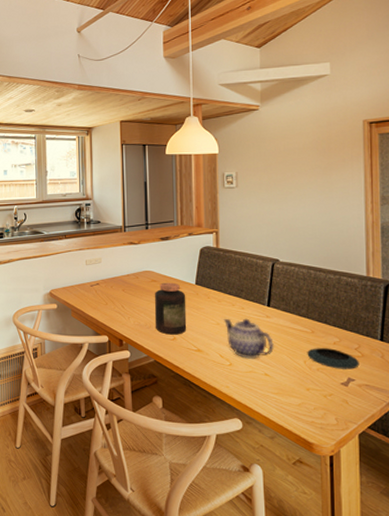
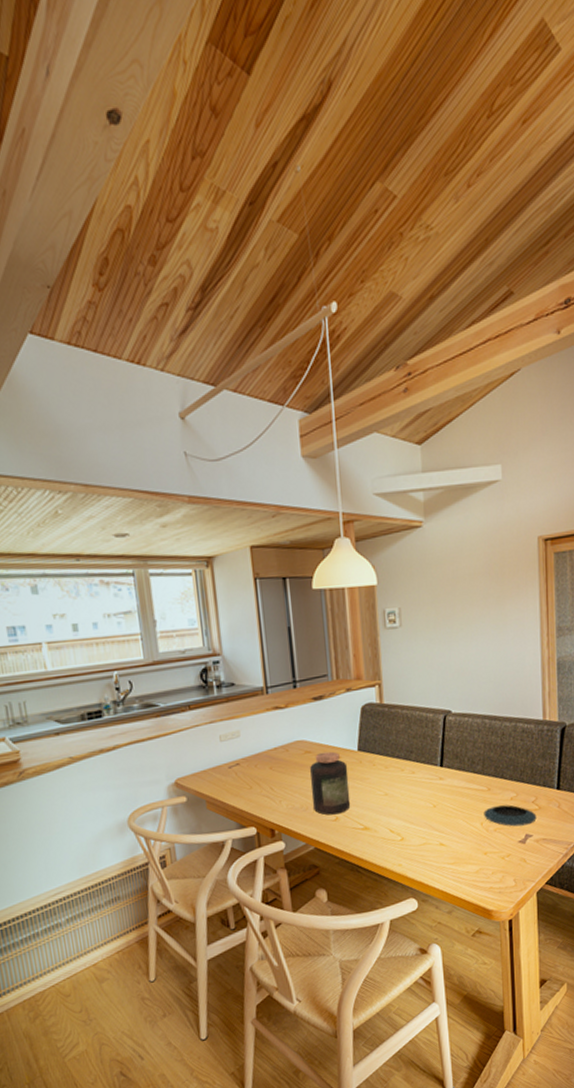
teapot: present [223,318,275,359] -> none [392,783,450,830]

